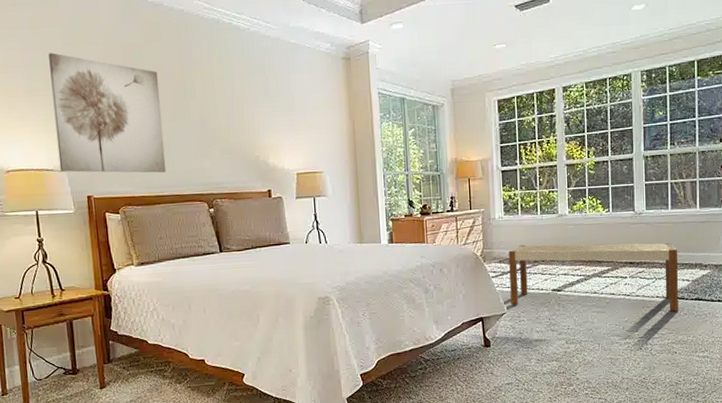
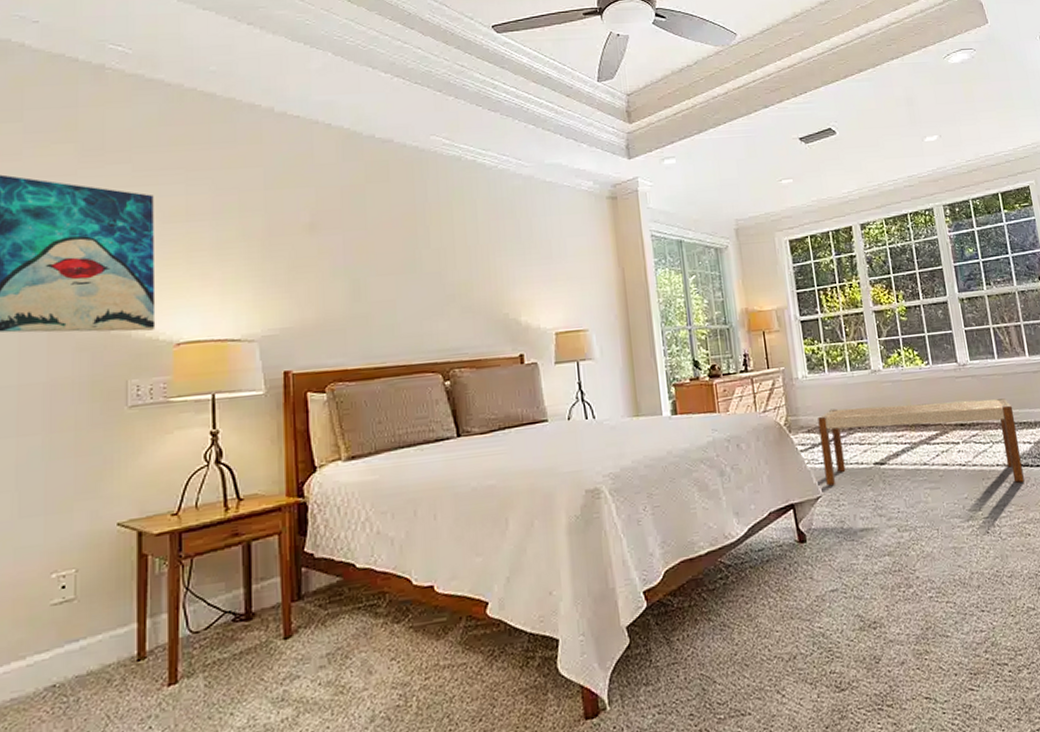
wall art: present [48,53,166,173] -> none [246,197,390,343]

